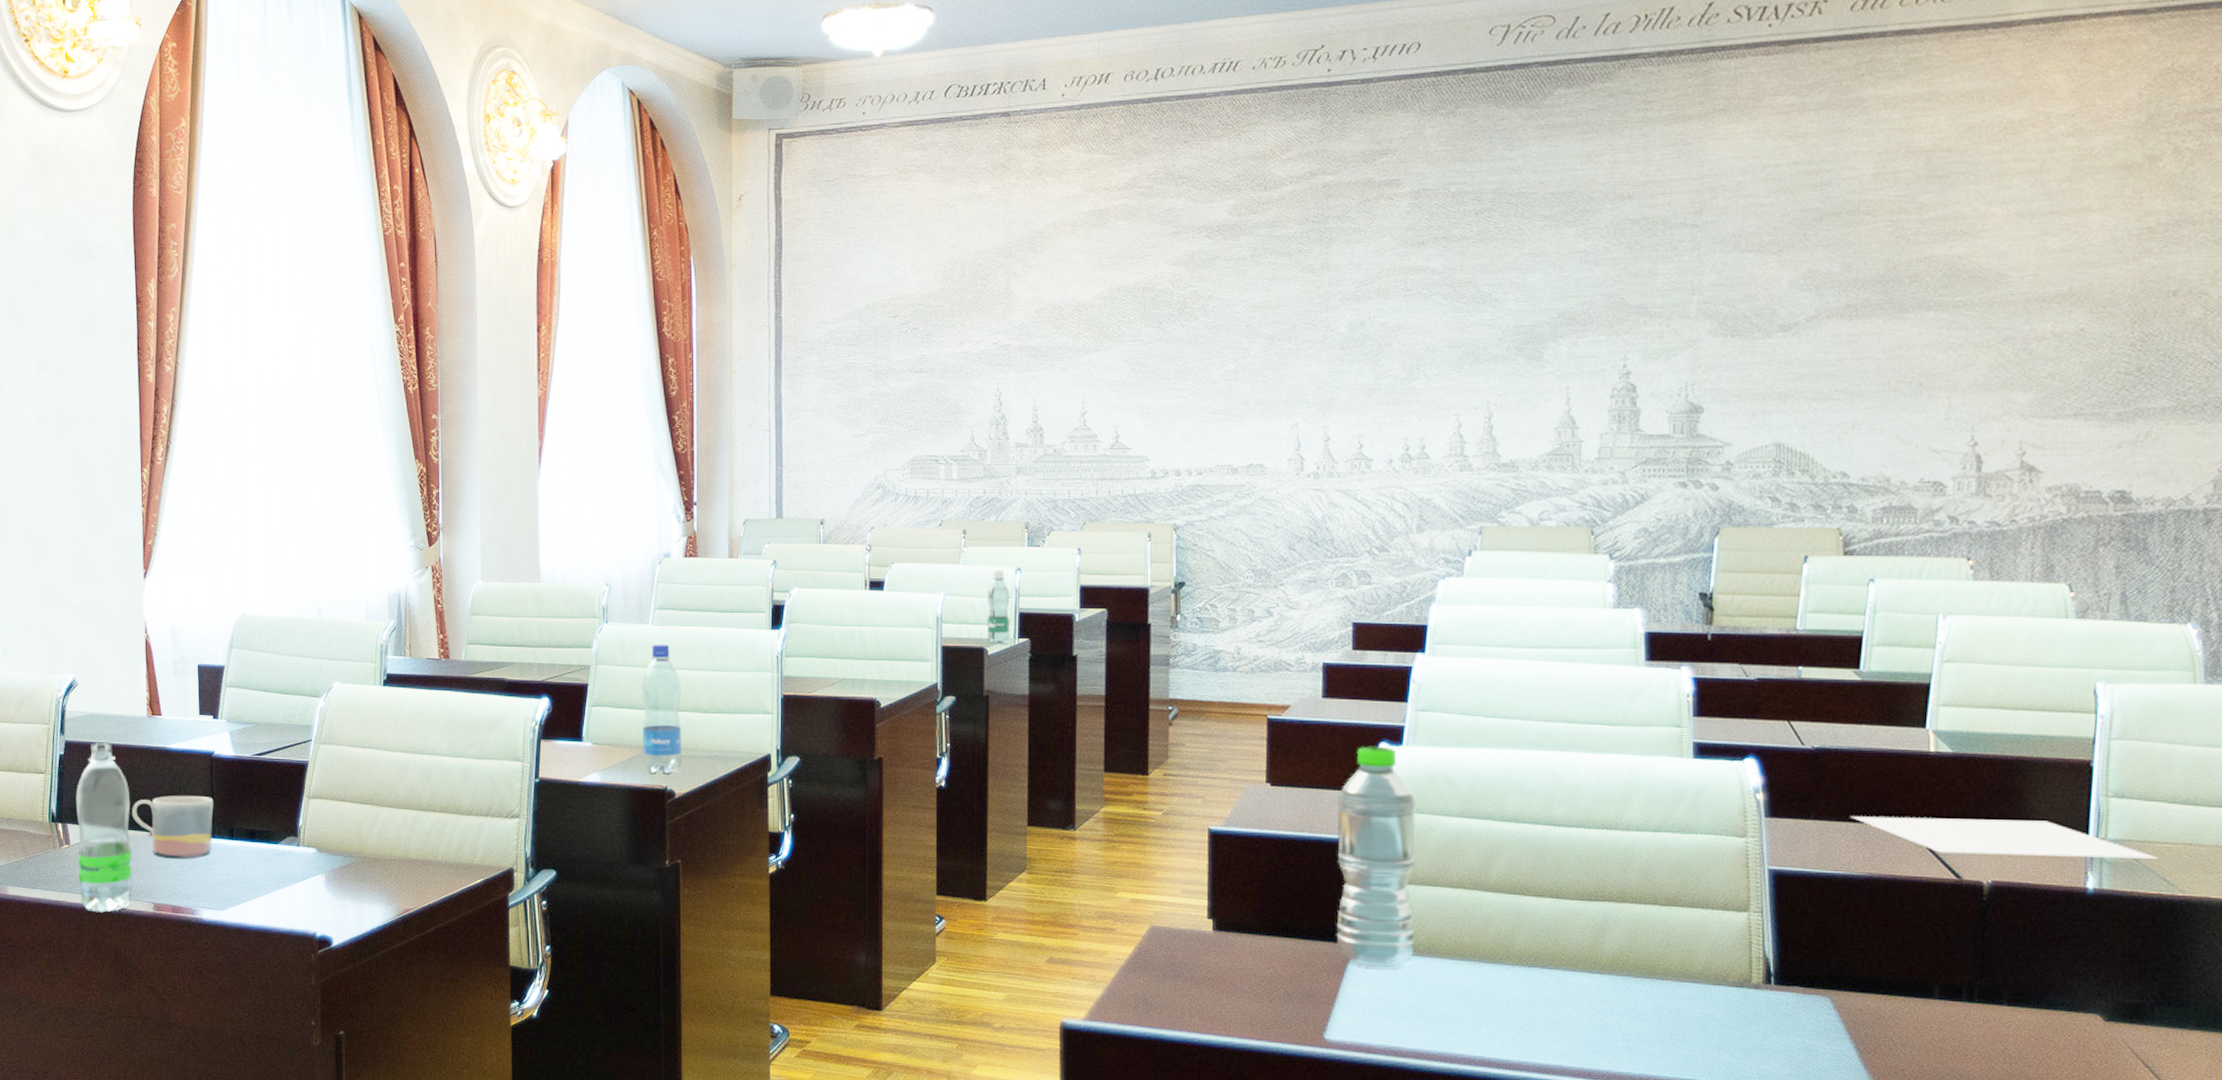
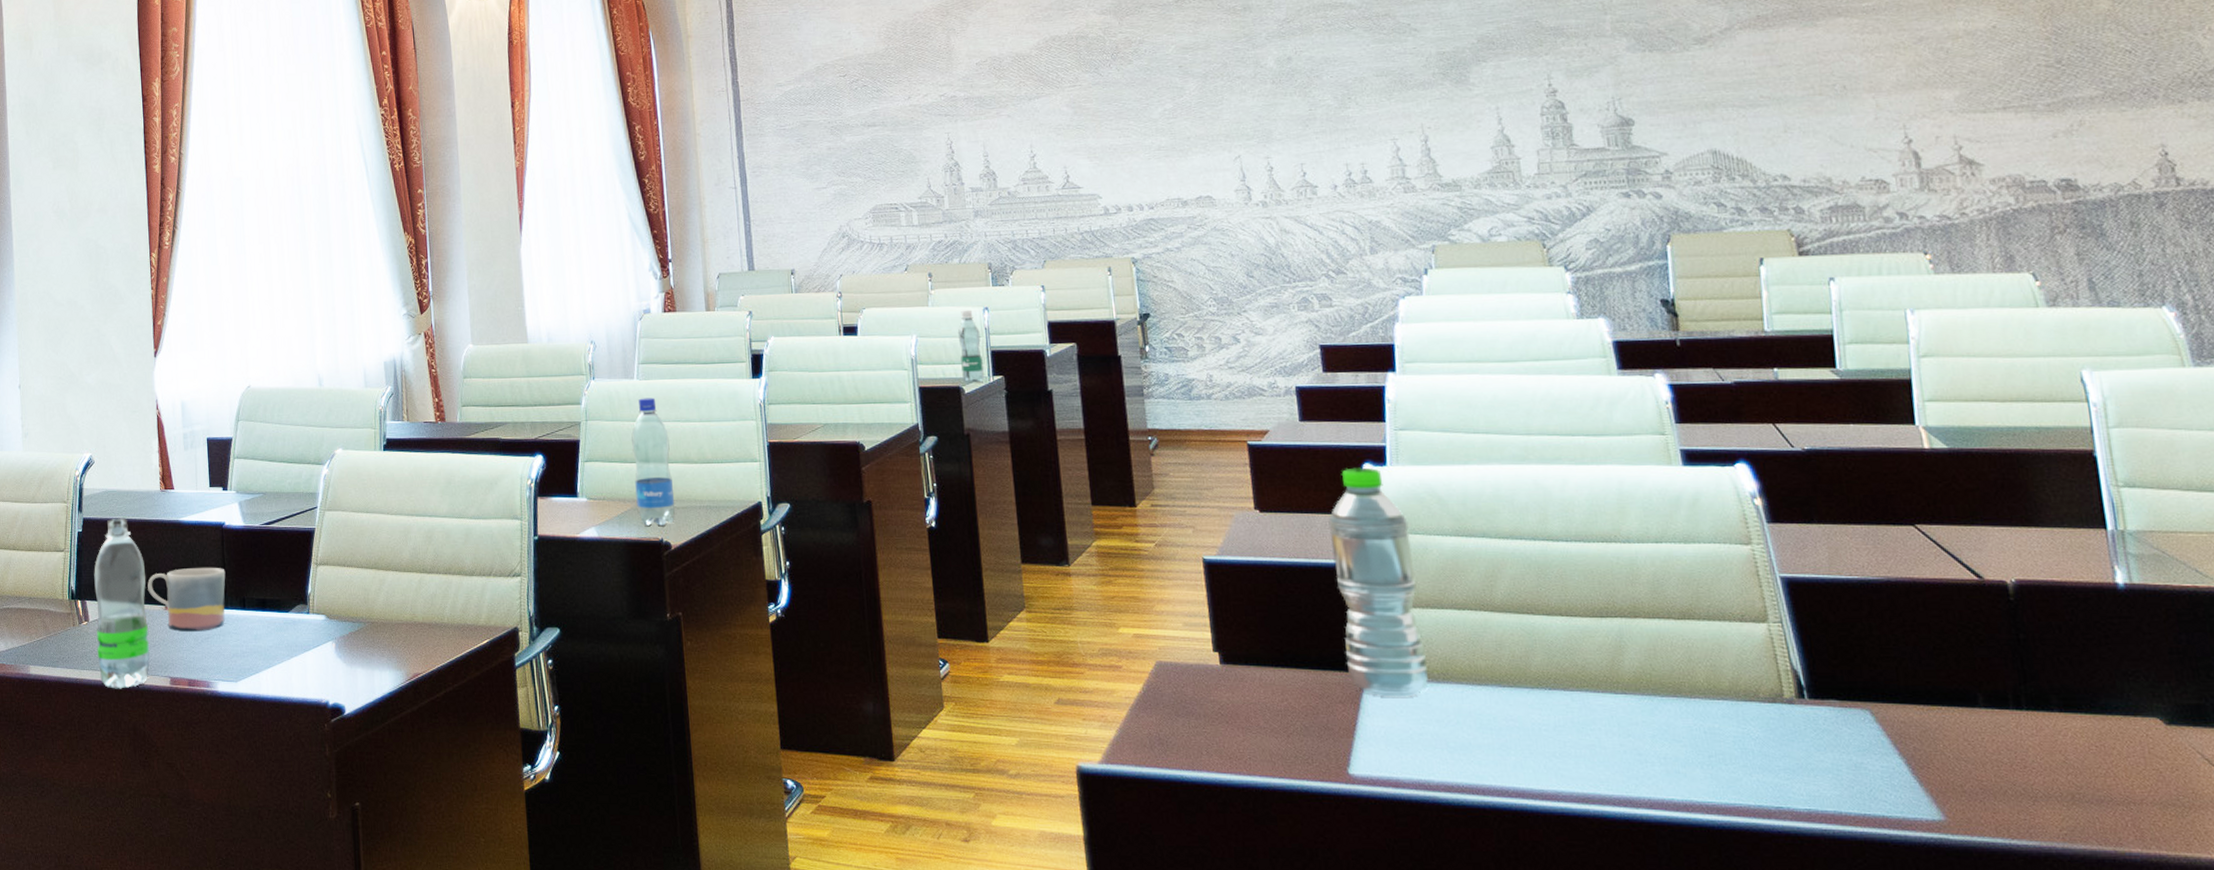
paper sheet: present [1850,816,2158,859] -> none [1855,514,2185,553]

